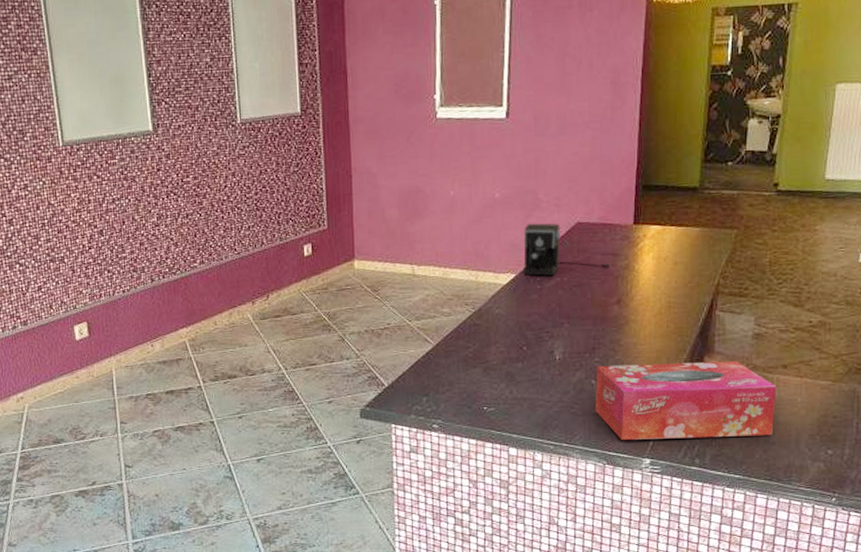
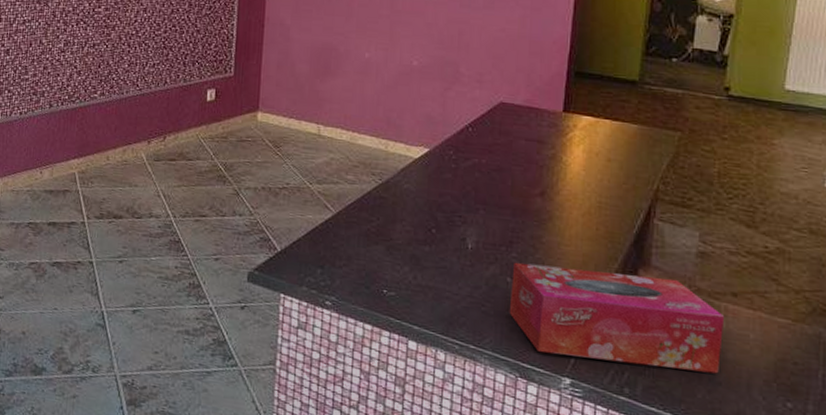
coffee maker: present [523,223,609,276] -> none [438,96,534,156]

